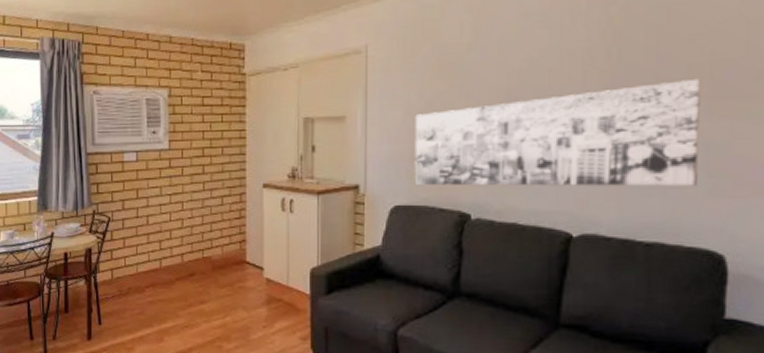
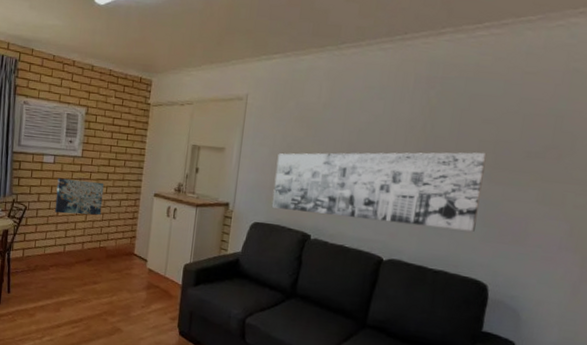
wall art: none [143,178,200,221] -> present [54,178,104,216]

